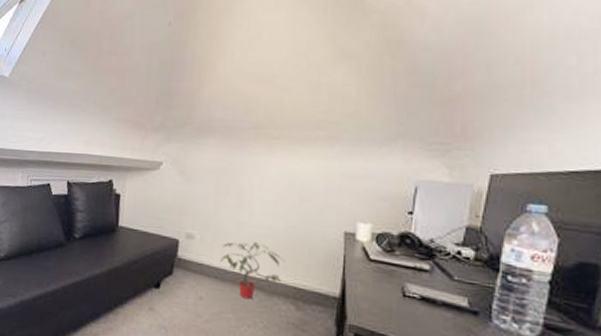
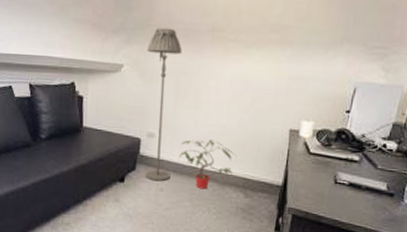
floor lamp: none [182,125,224,289] -> present [144,28,183,182]

